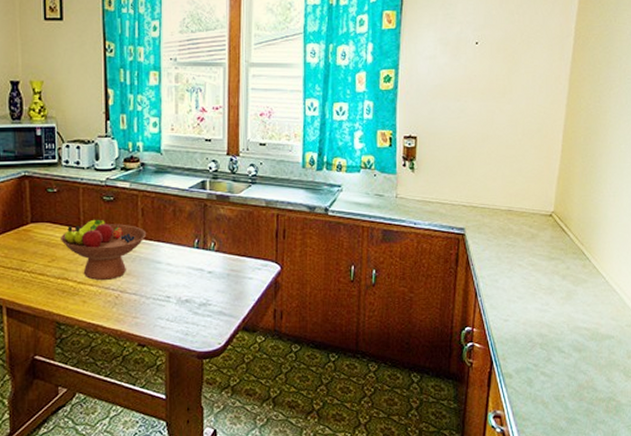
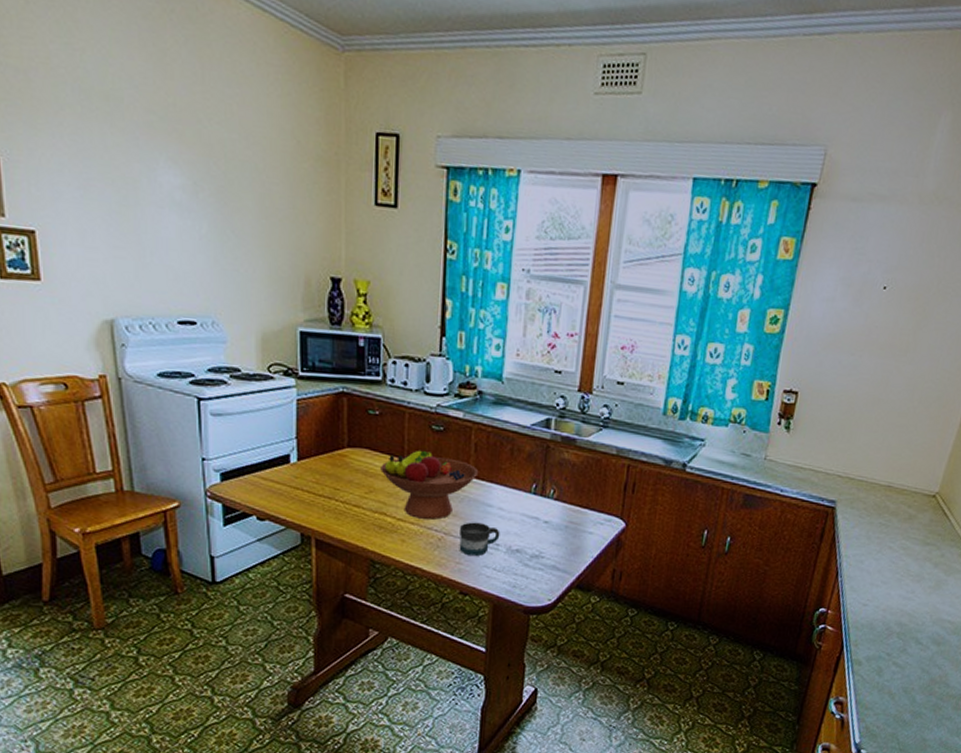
mug: none [134,278,170,309] -> present [459,522,500,556]

